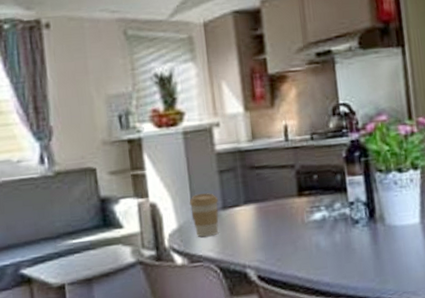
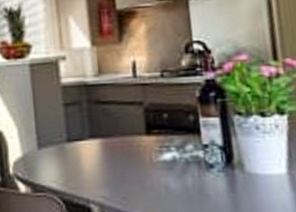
coffee cup: present [189,193,219,238] -> none [34,125,63,168]

